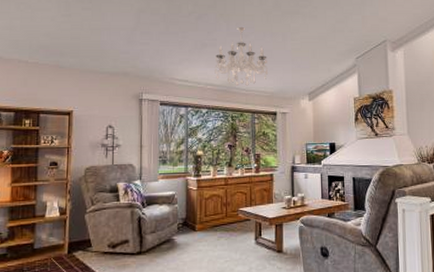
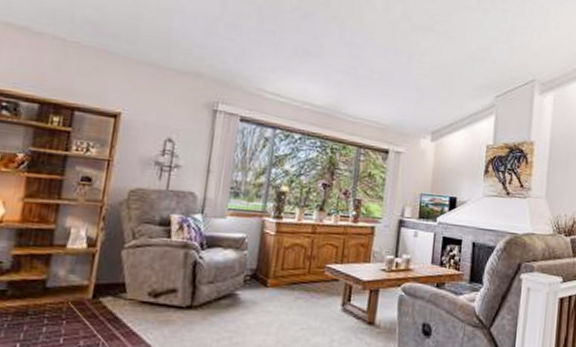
chandelier: present [215,26,267,86] -> none [316,35,386,113]

